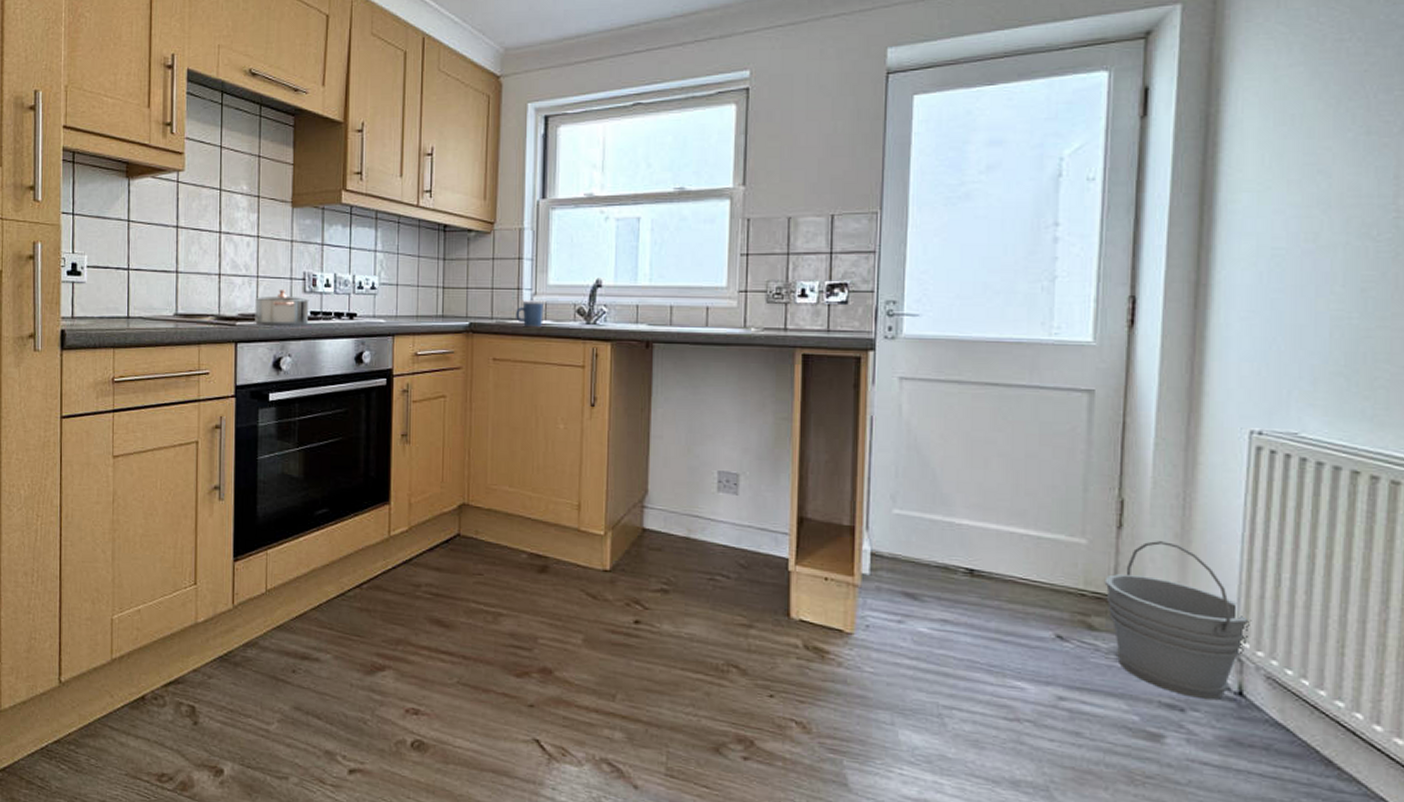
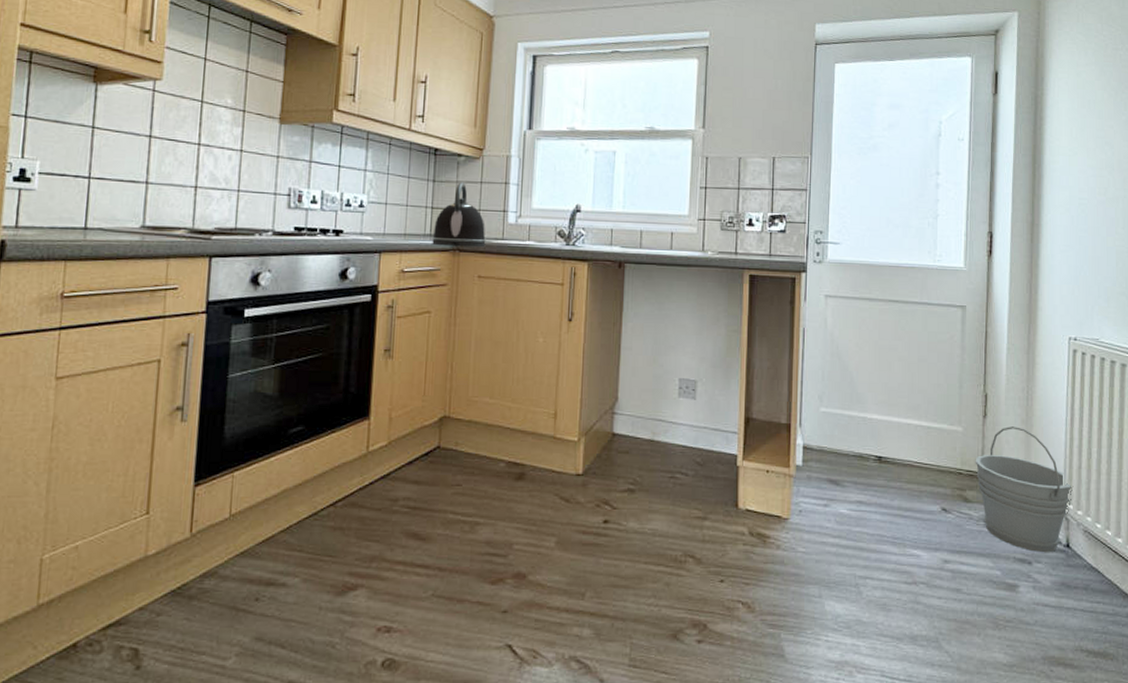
cooking pot: present [254,290,309,326] -> none [233,205,294,242]
kettle: none [443,259,500,328] -> present [431,182,486,248]
mug: present [516,303,544,328] -> none [501,224,527,248]

